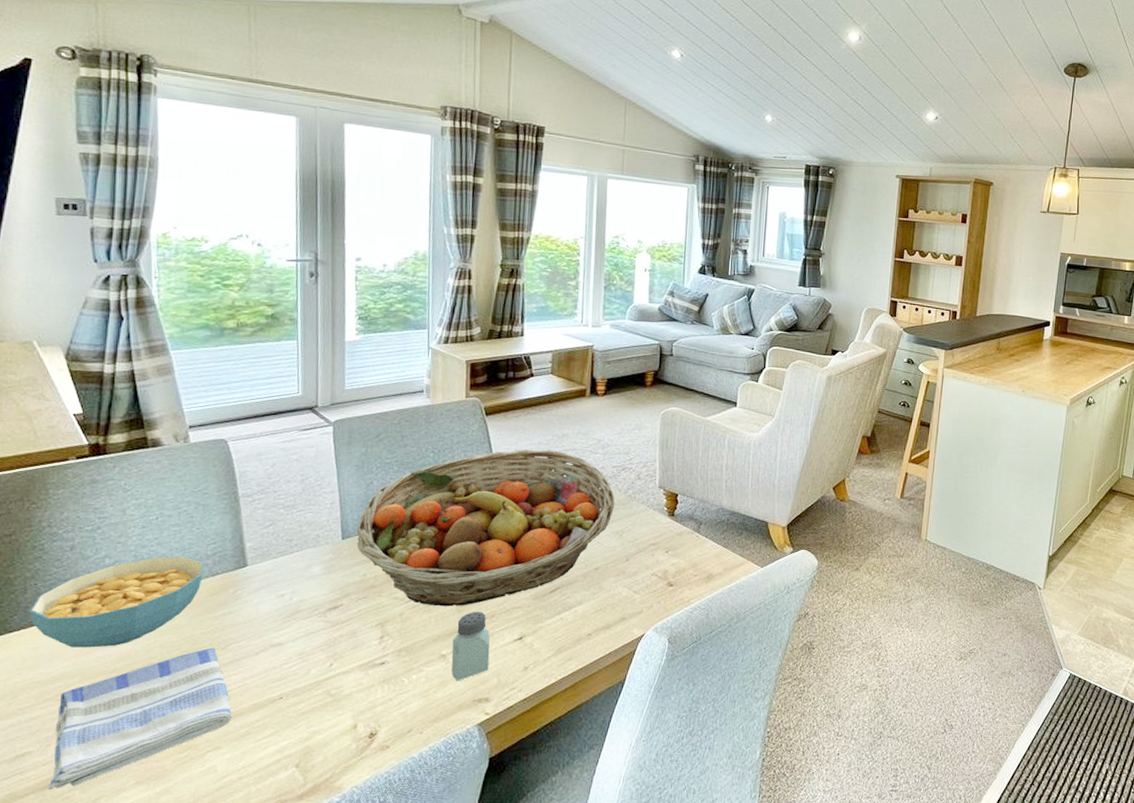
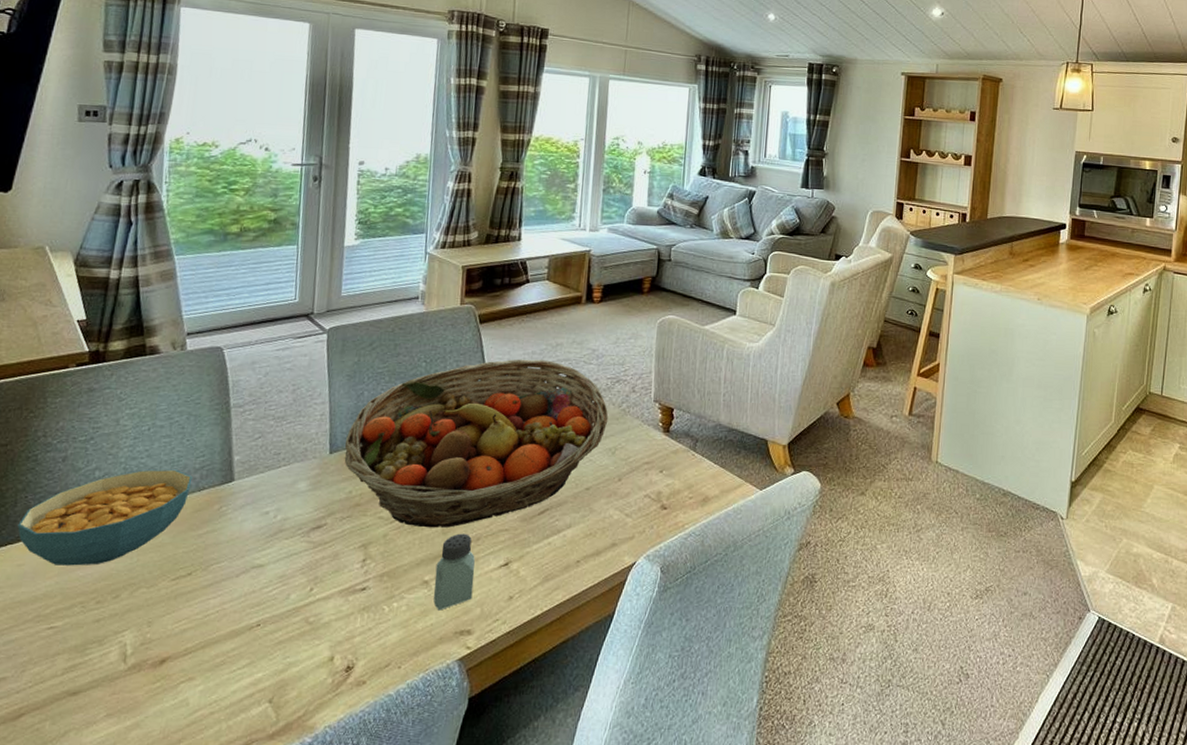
dish towel: present [47,647,232,790] -> none [18,568,208,720]

